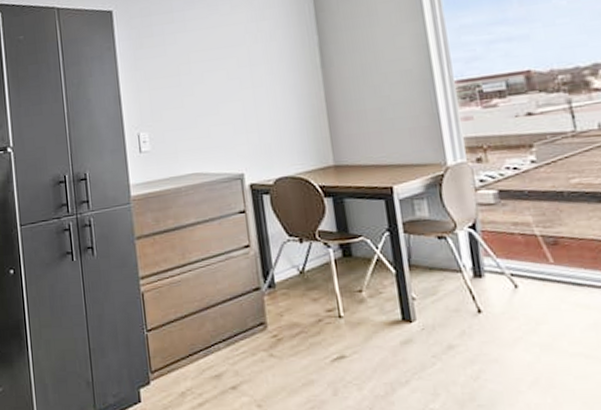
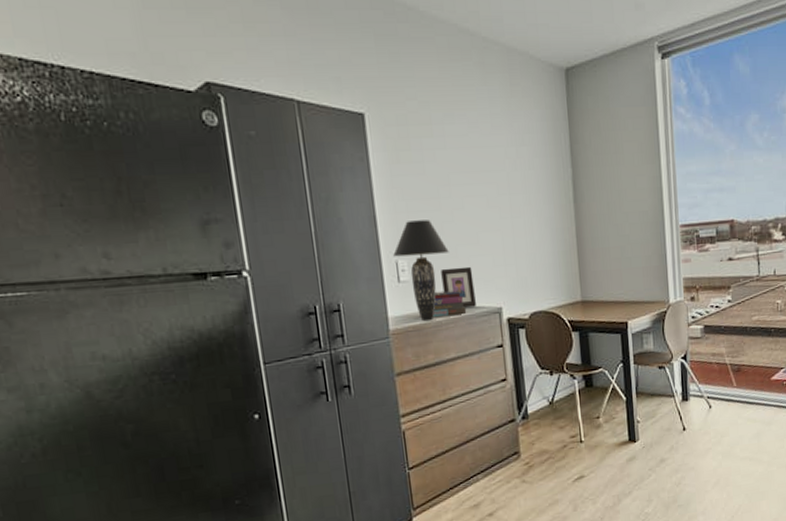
table lamp: none [135,95,189,189] -> present [393,220,449,322]
books: none [172,157,207,185] -> present [432,289,467,318]
picture frame: none [181,135,216,175] -> present [441,266,476,308]

